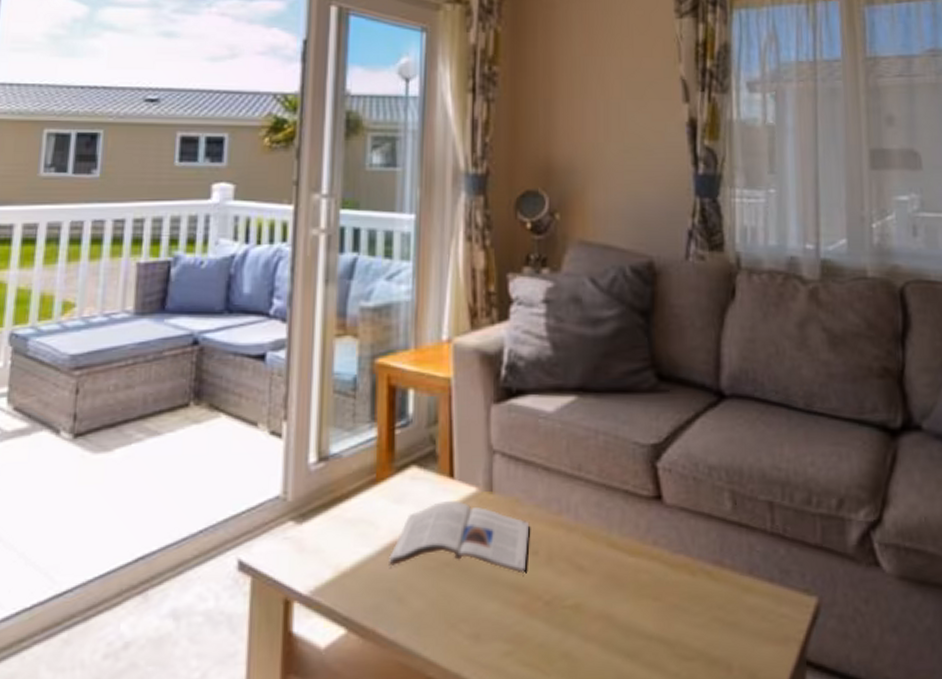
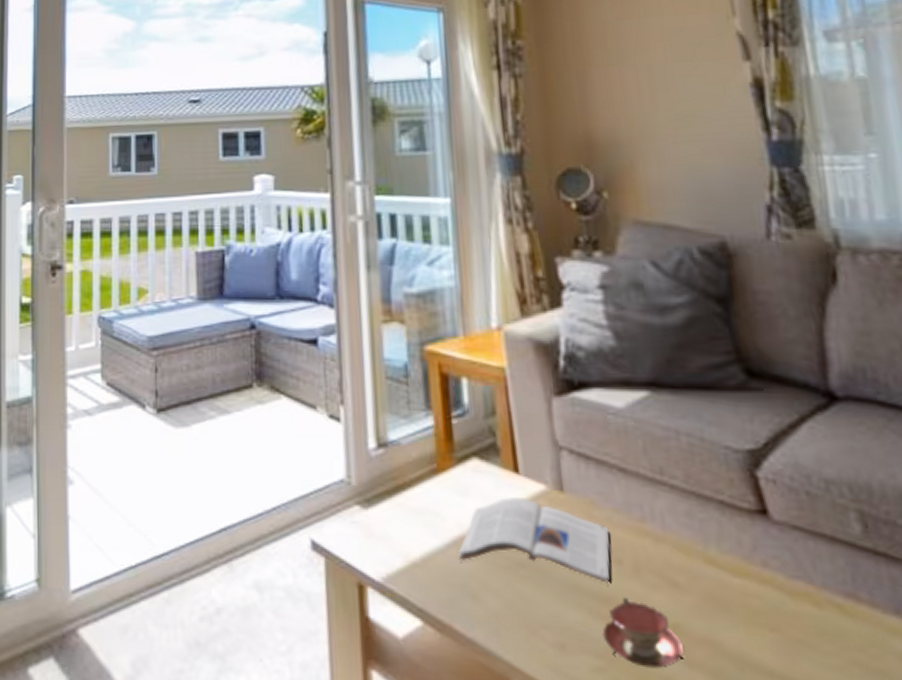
teacup: none [514,584,583,647] -> present [602,596,685,669]

